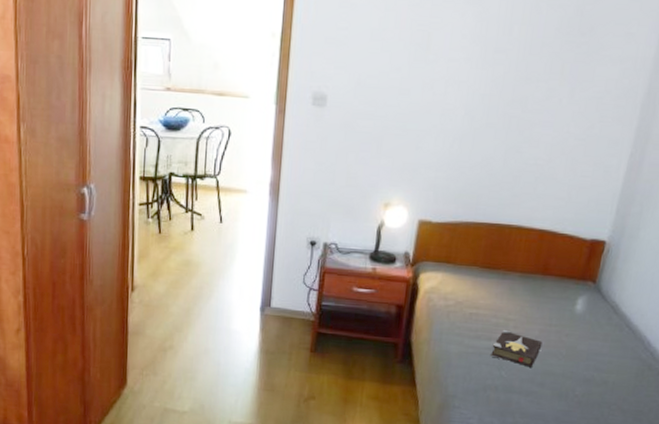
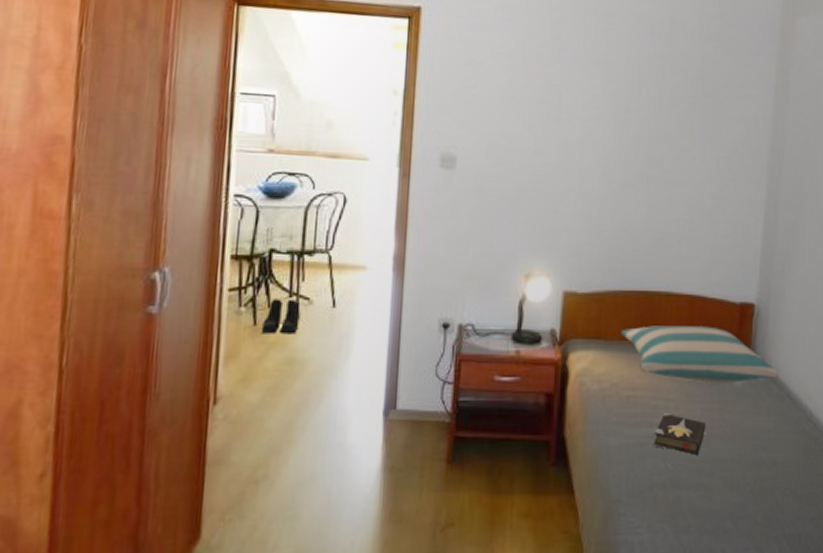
boots: none [164,213,195,243] -> present [260,299,300,334]
pillow: none [470,255,621,311] -> present [622,326,778,384]

